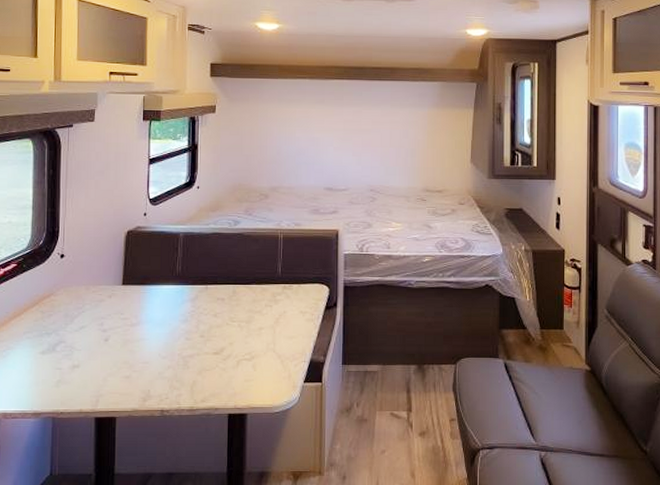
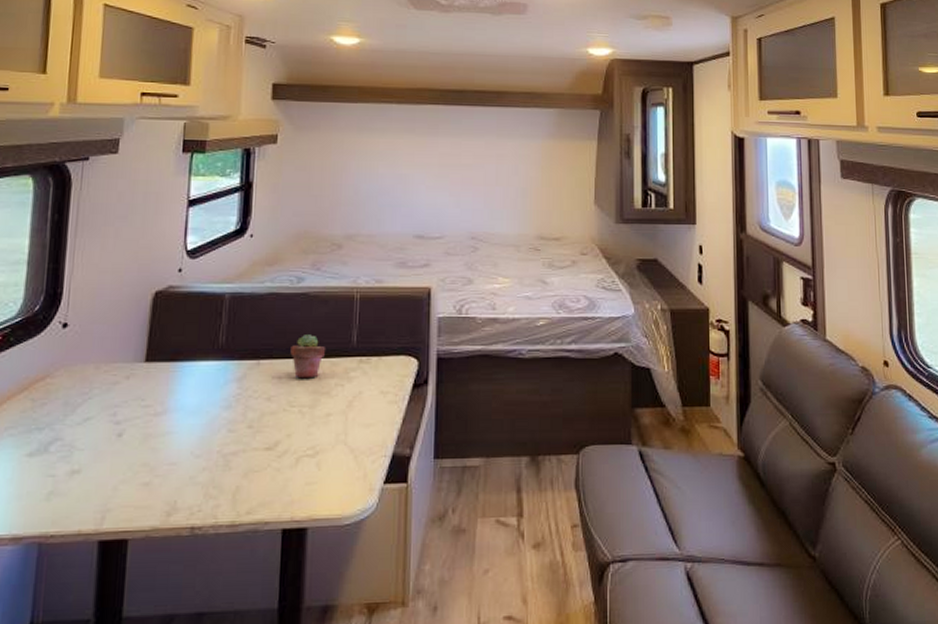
potted succulent: none [231,266,258,300] -> present [290,335,326,379]

